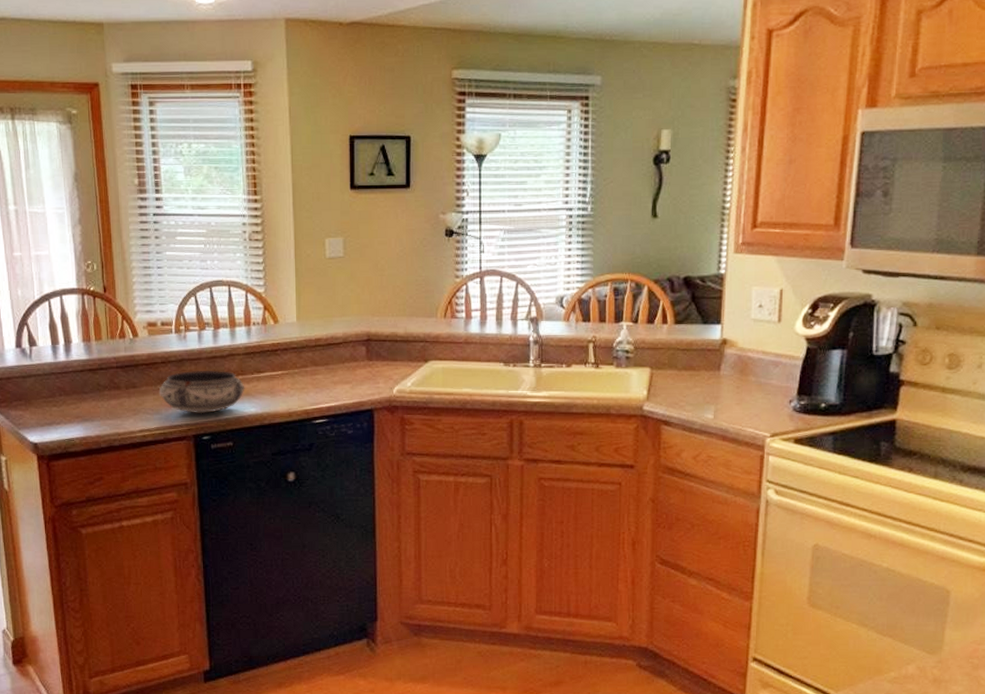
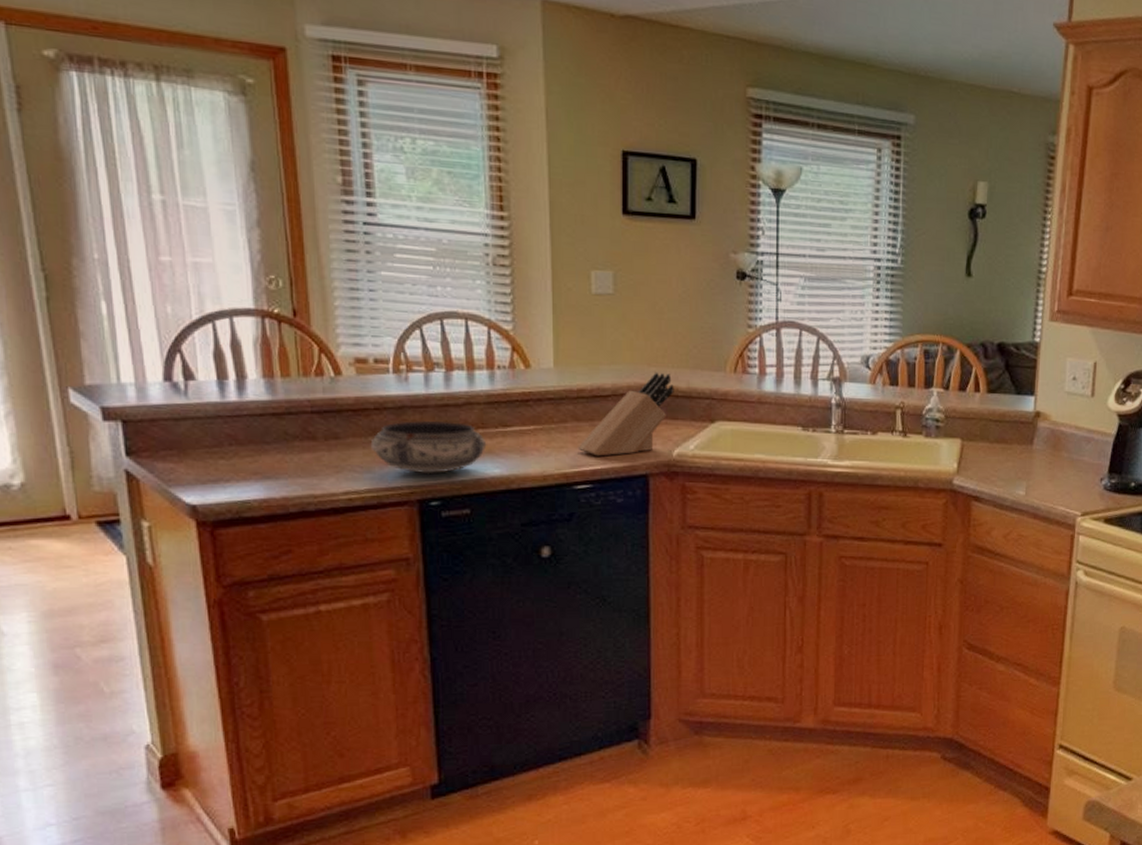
knife block: none [316,321,394,395] -> present [577,372,674,456]

